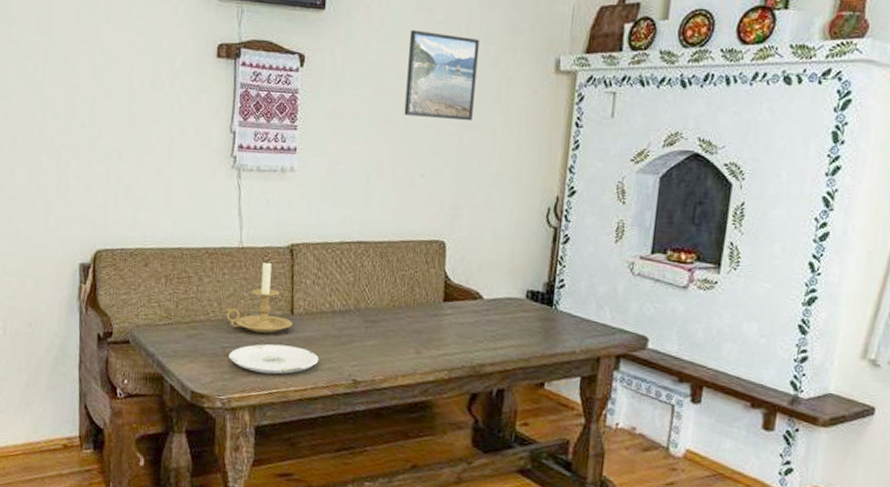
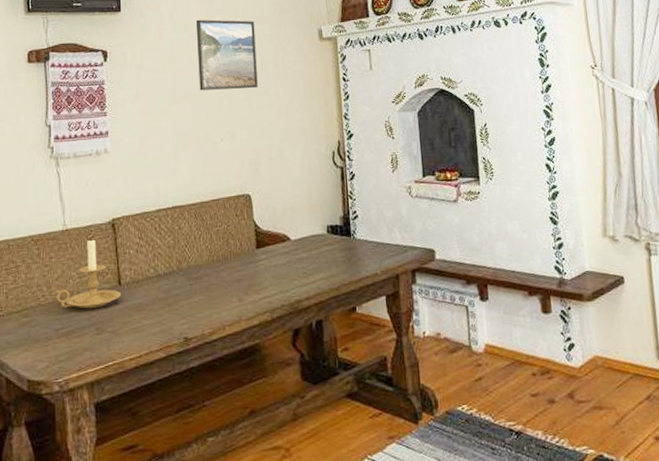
plate: present [228,344,319,375] -> none [62,315,150,349]

